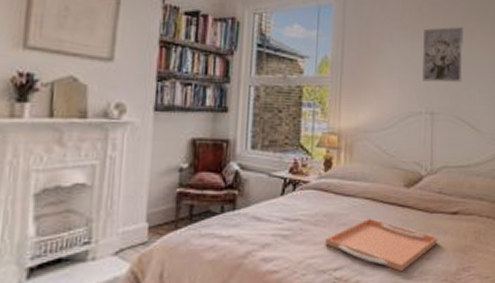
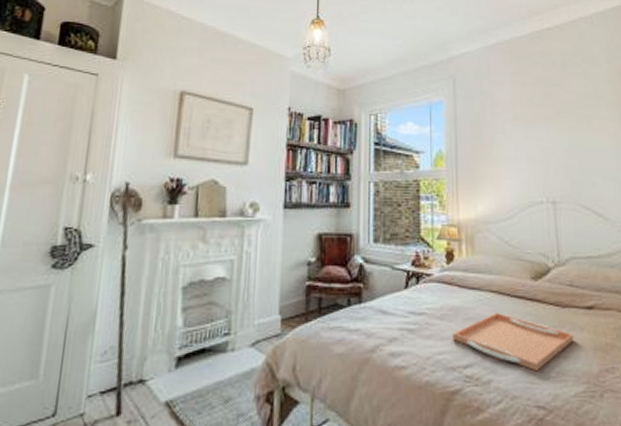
wall art: present [422,27,464,83] -> none [537,115,583,171]

